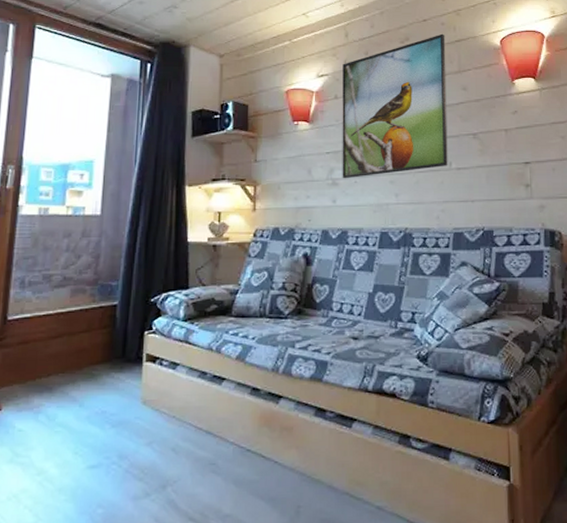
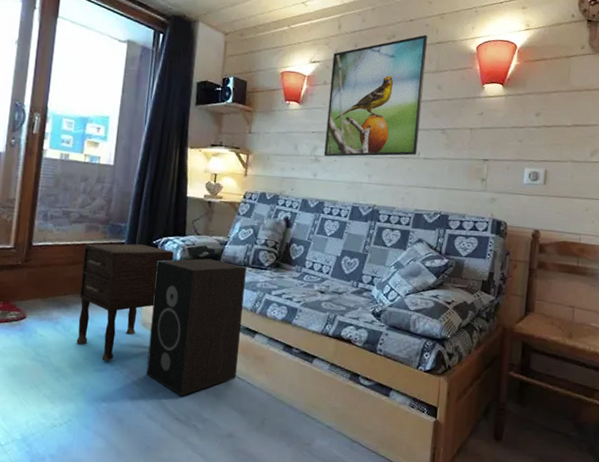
nightstand: none [63,305,176,454] -> present [76,243,174,361]
speaker: none [150,313,263,489] -> present [146,258,247,396]

